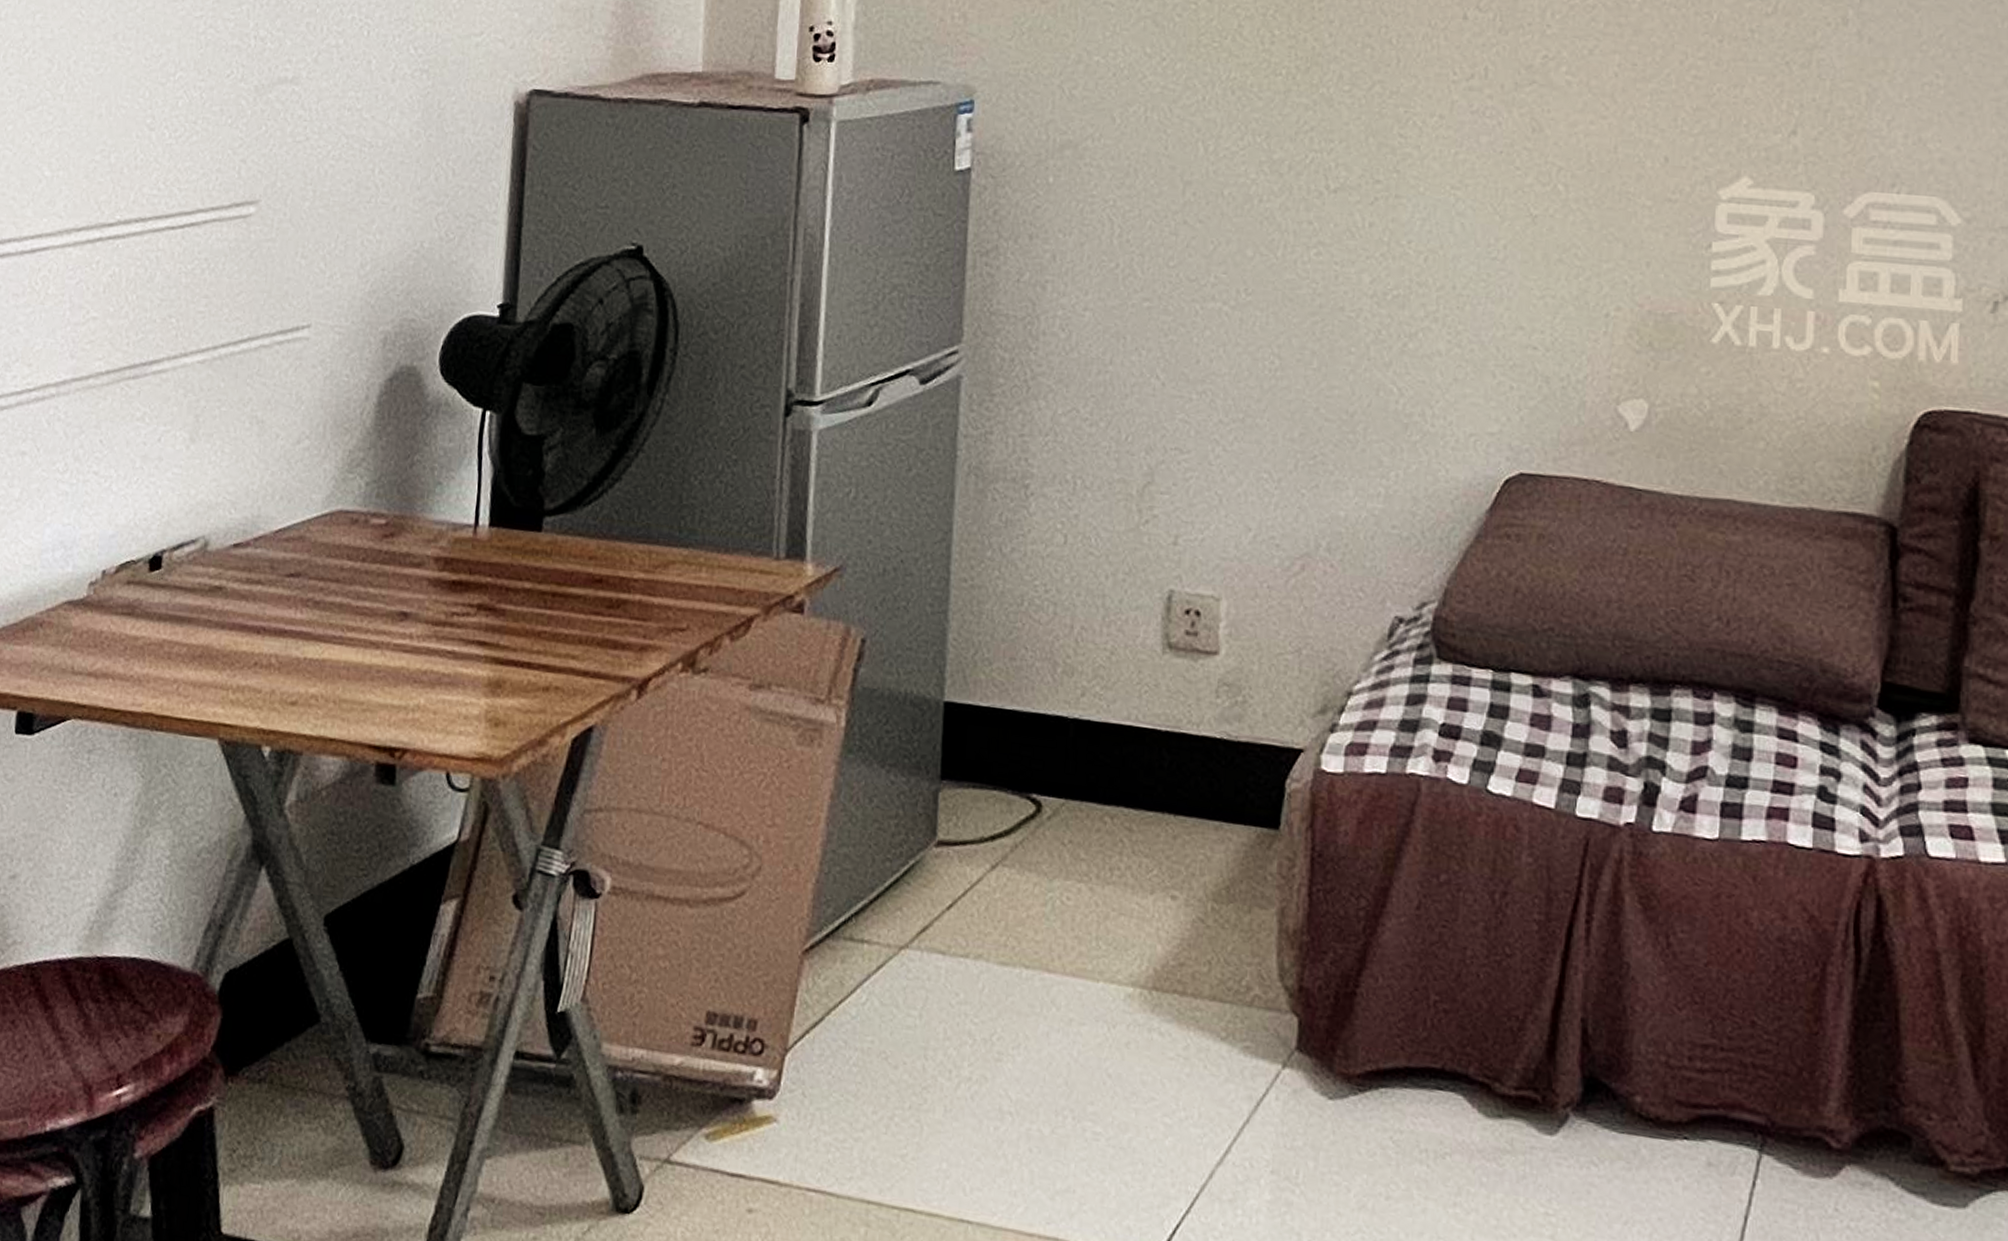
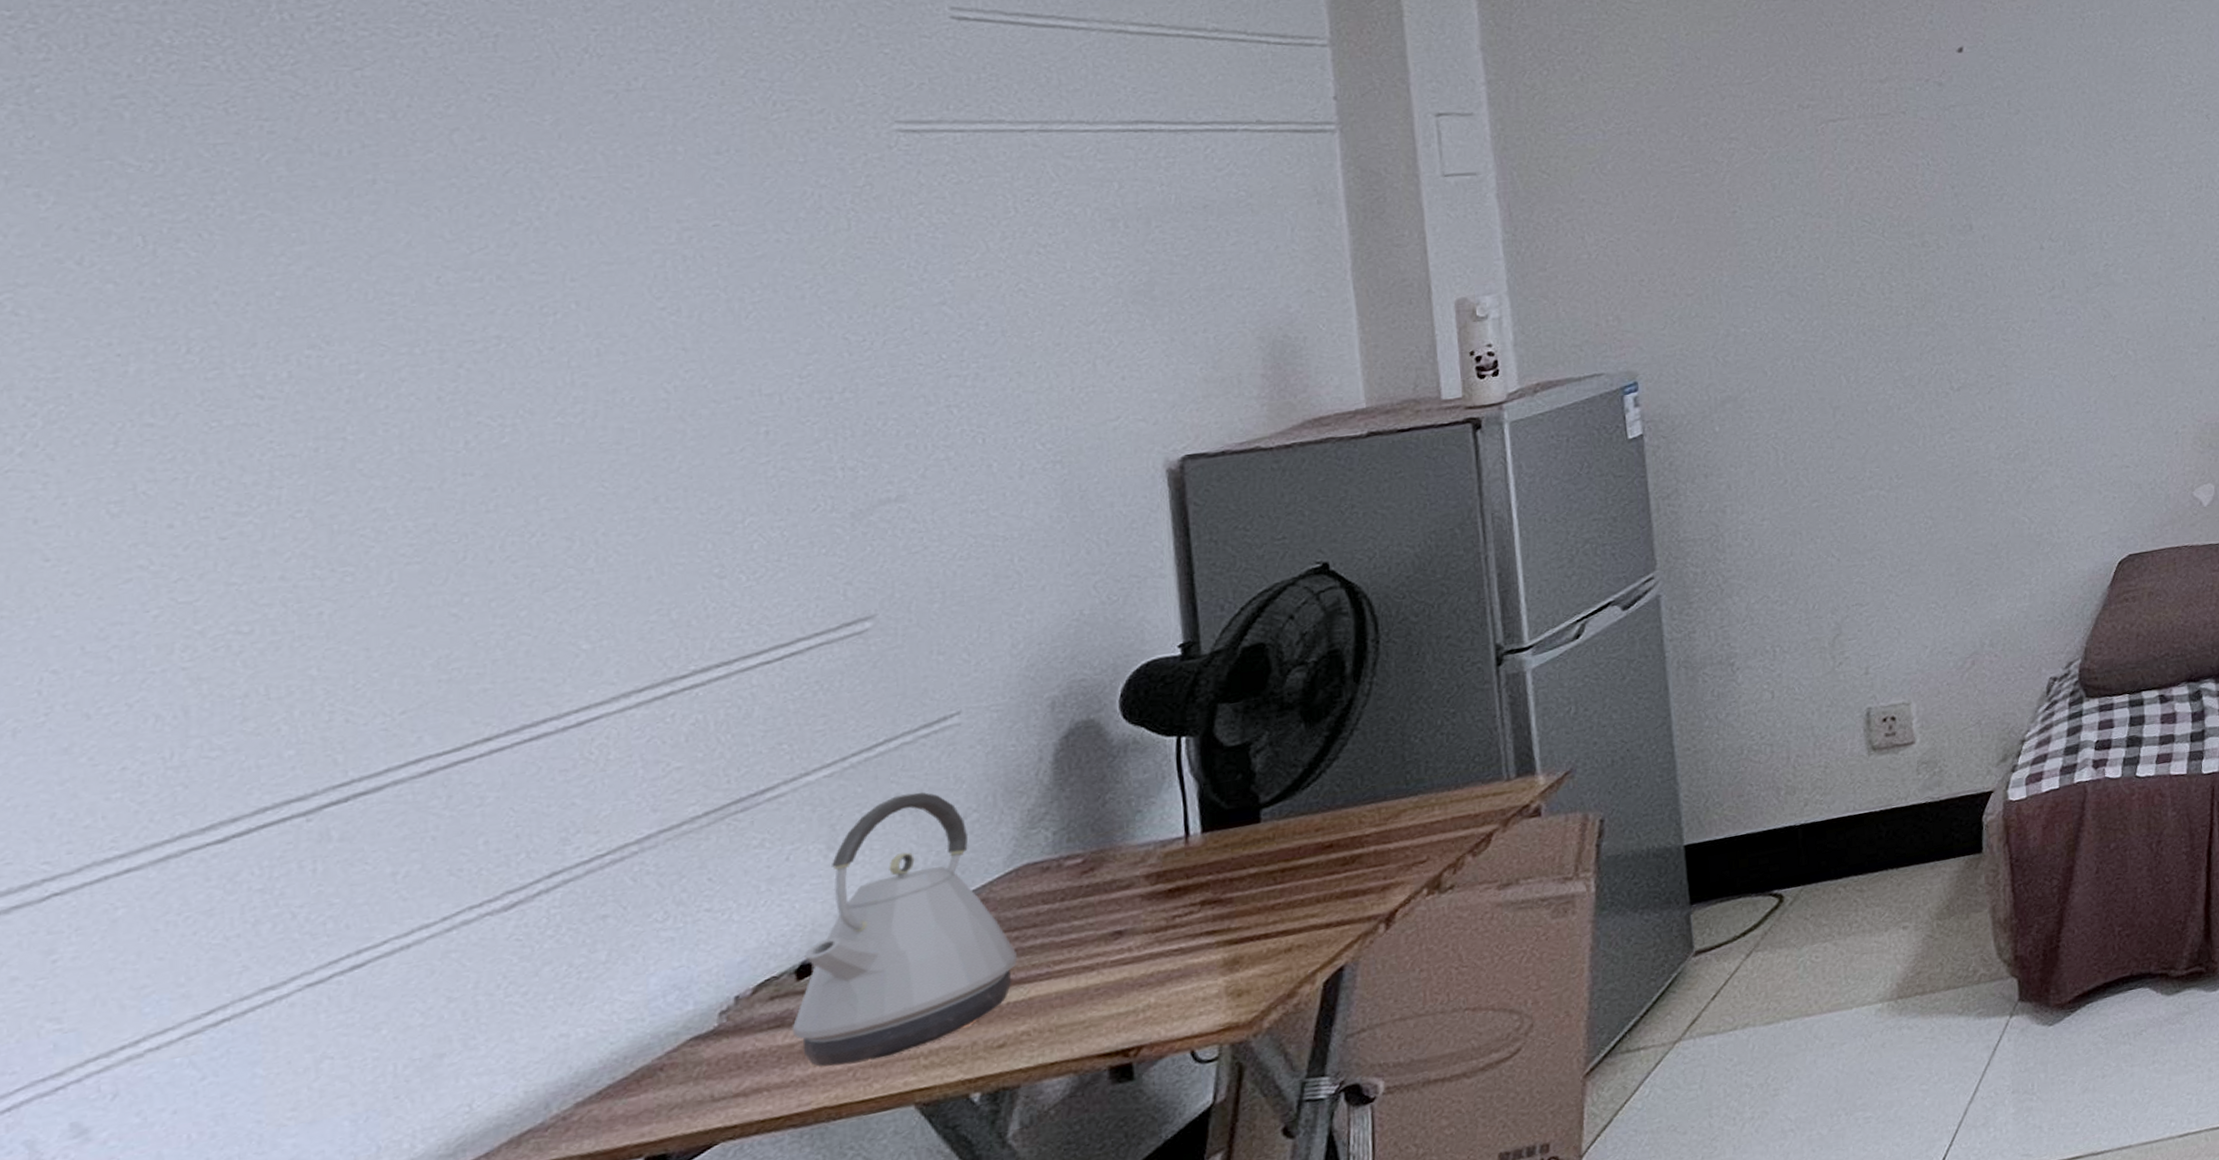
kettle: none [138,400,319,679] -> present [792,792,1017,1067]

